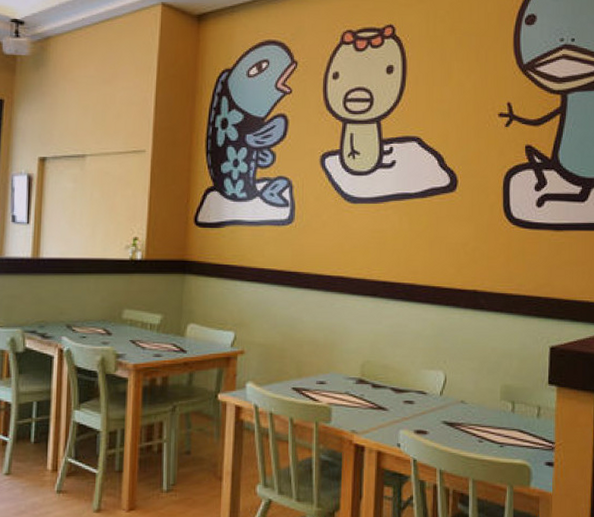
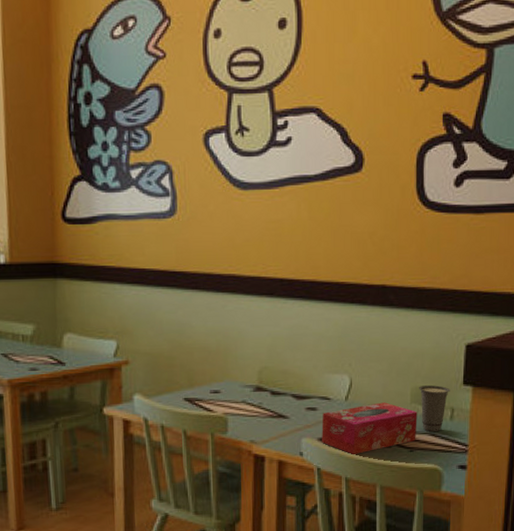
tissue box: none [418,398,507,448] -> present [322,402,418,455]
cup: none [508,384,537,429] -> present [419,385,450,433]

